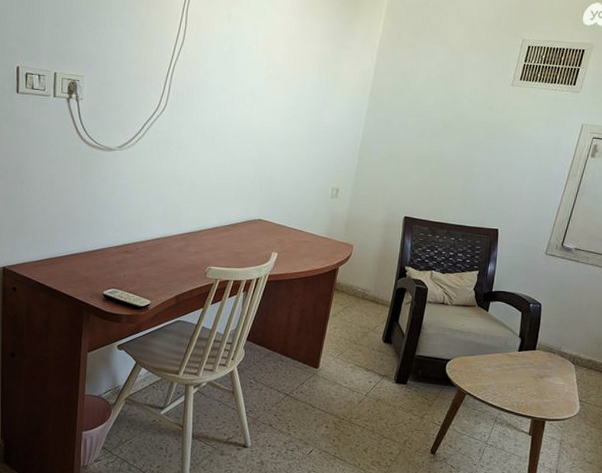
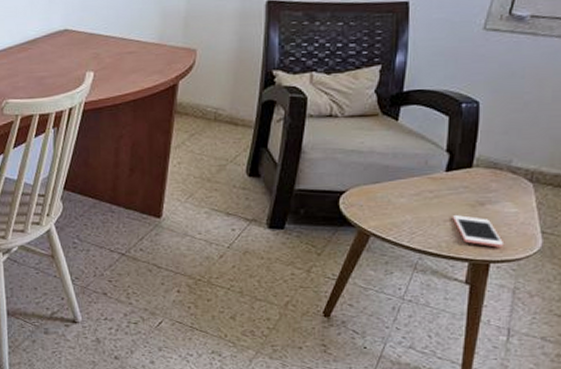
cell phone: none [522,384,554,410] -> present [453,215,503,248]

